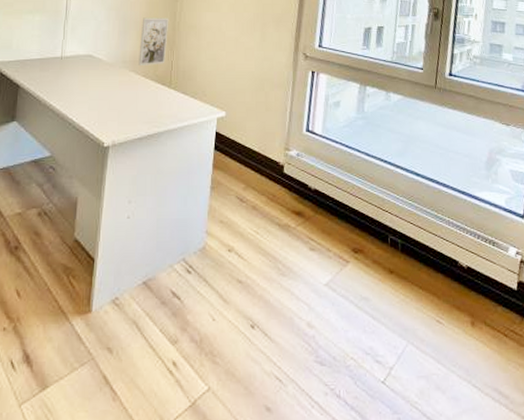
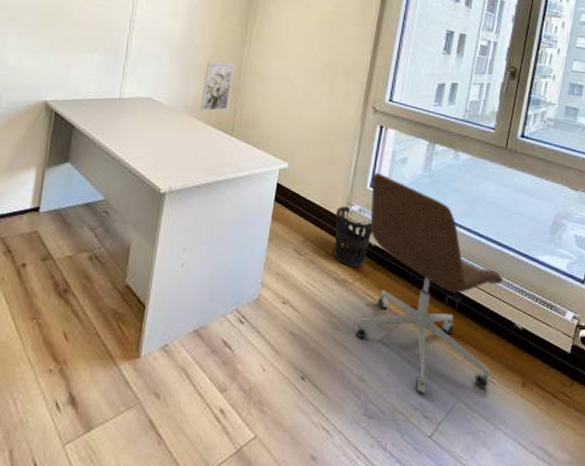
wastebasket: none [274,152,311,213] -> present [334,206,372,268]
office chair: none [300,117,443,338] -> present [354,172,503,394]

